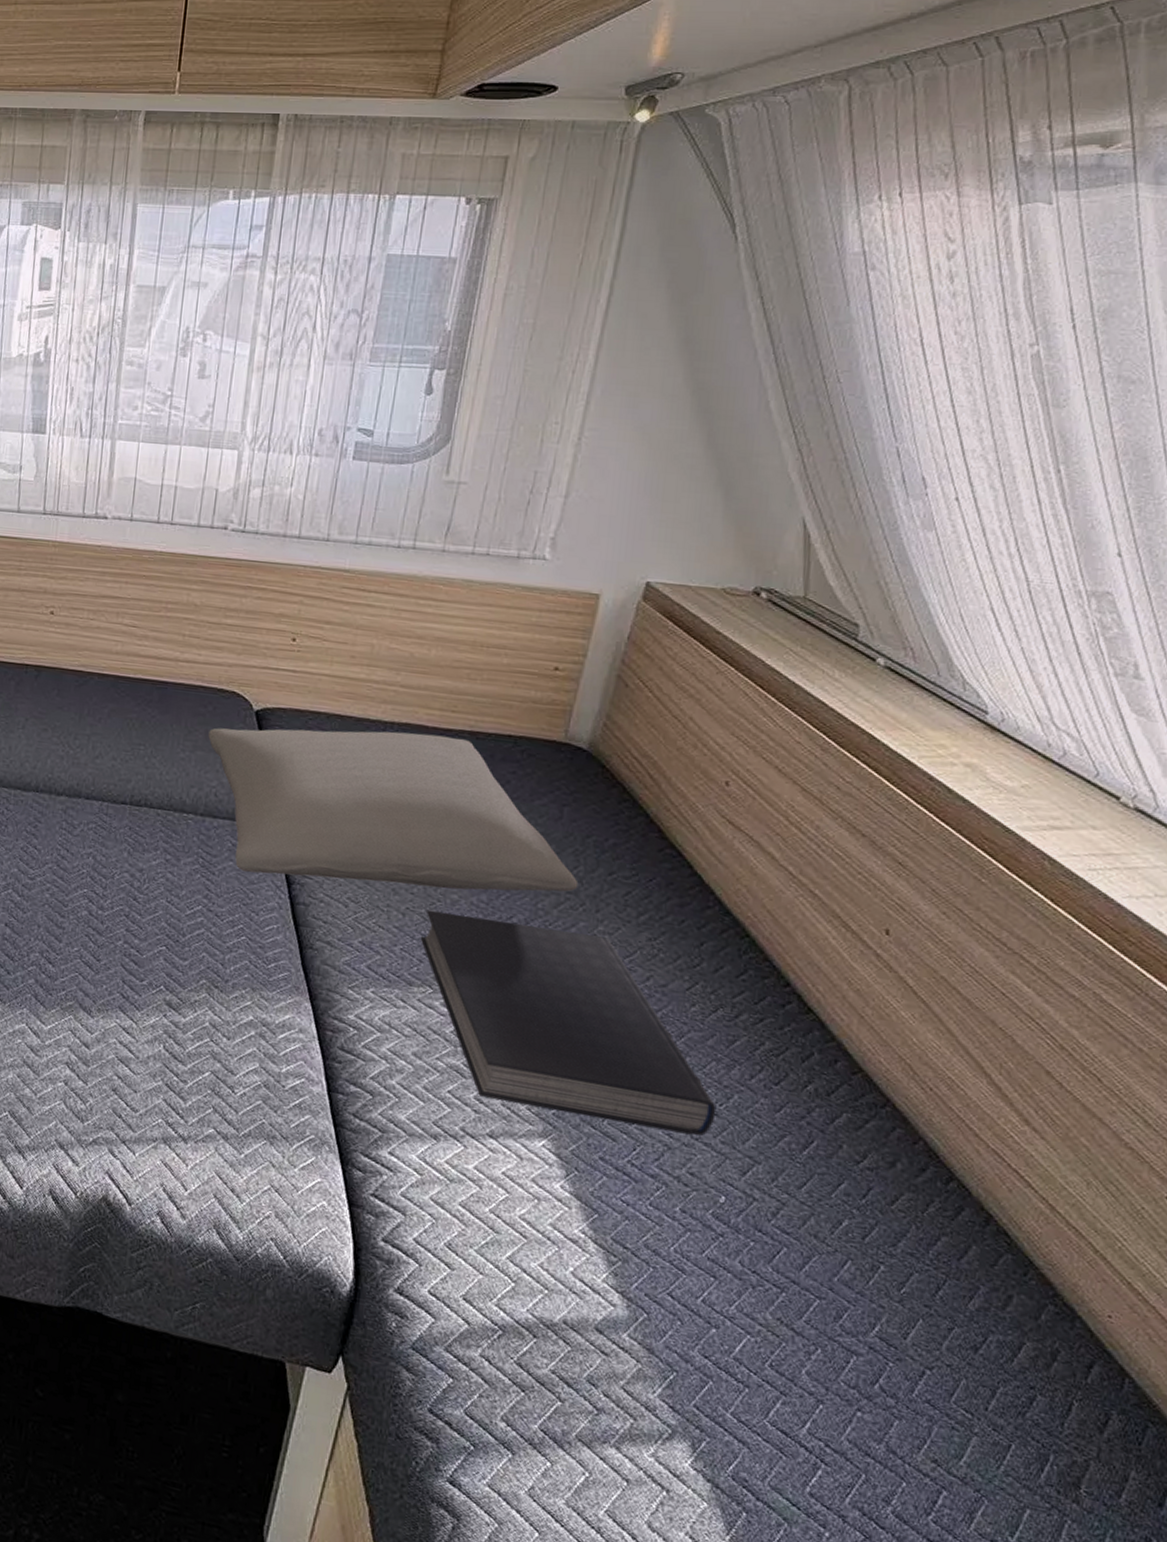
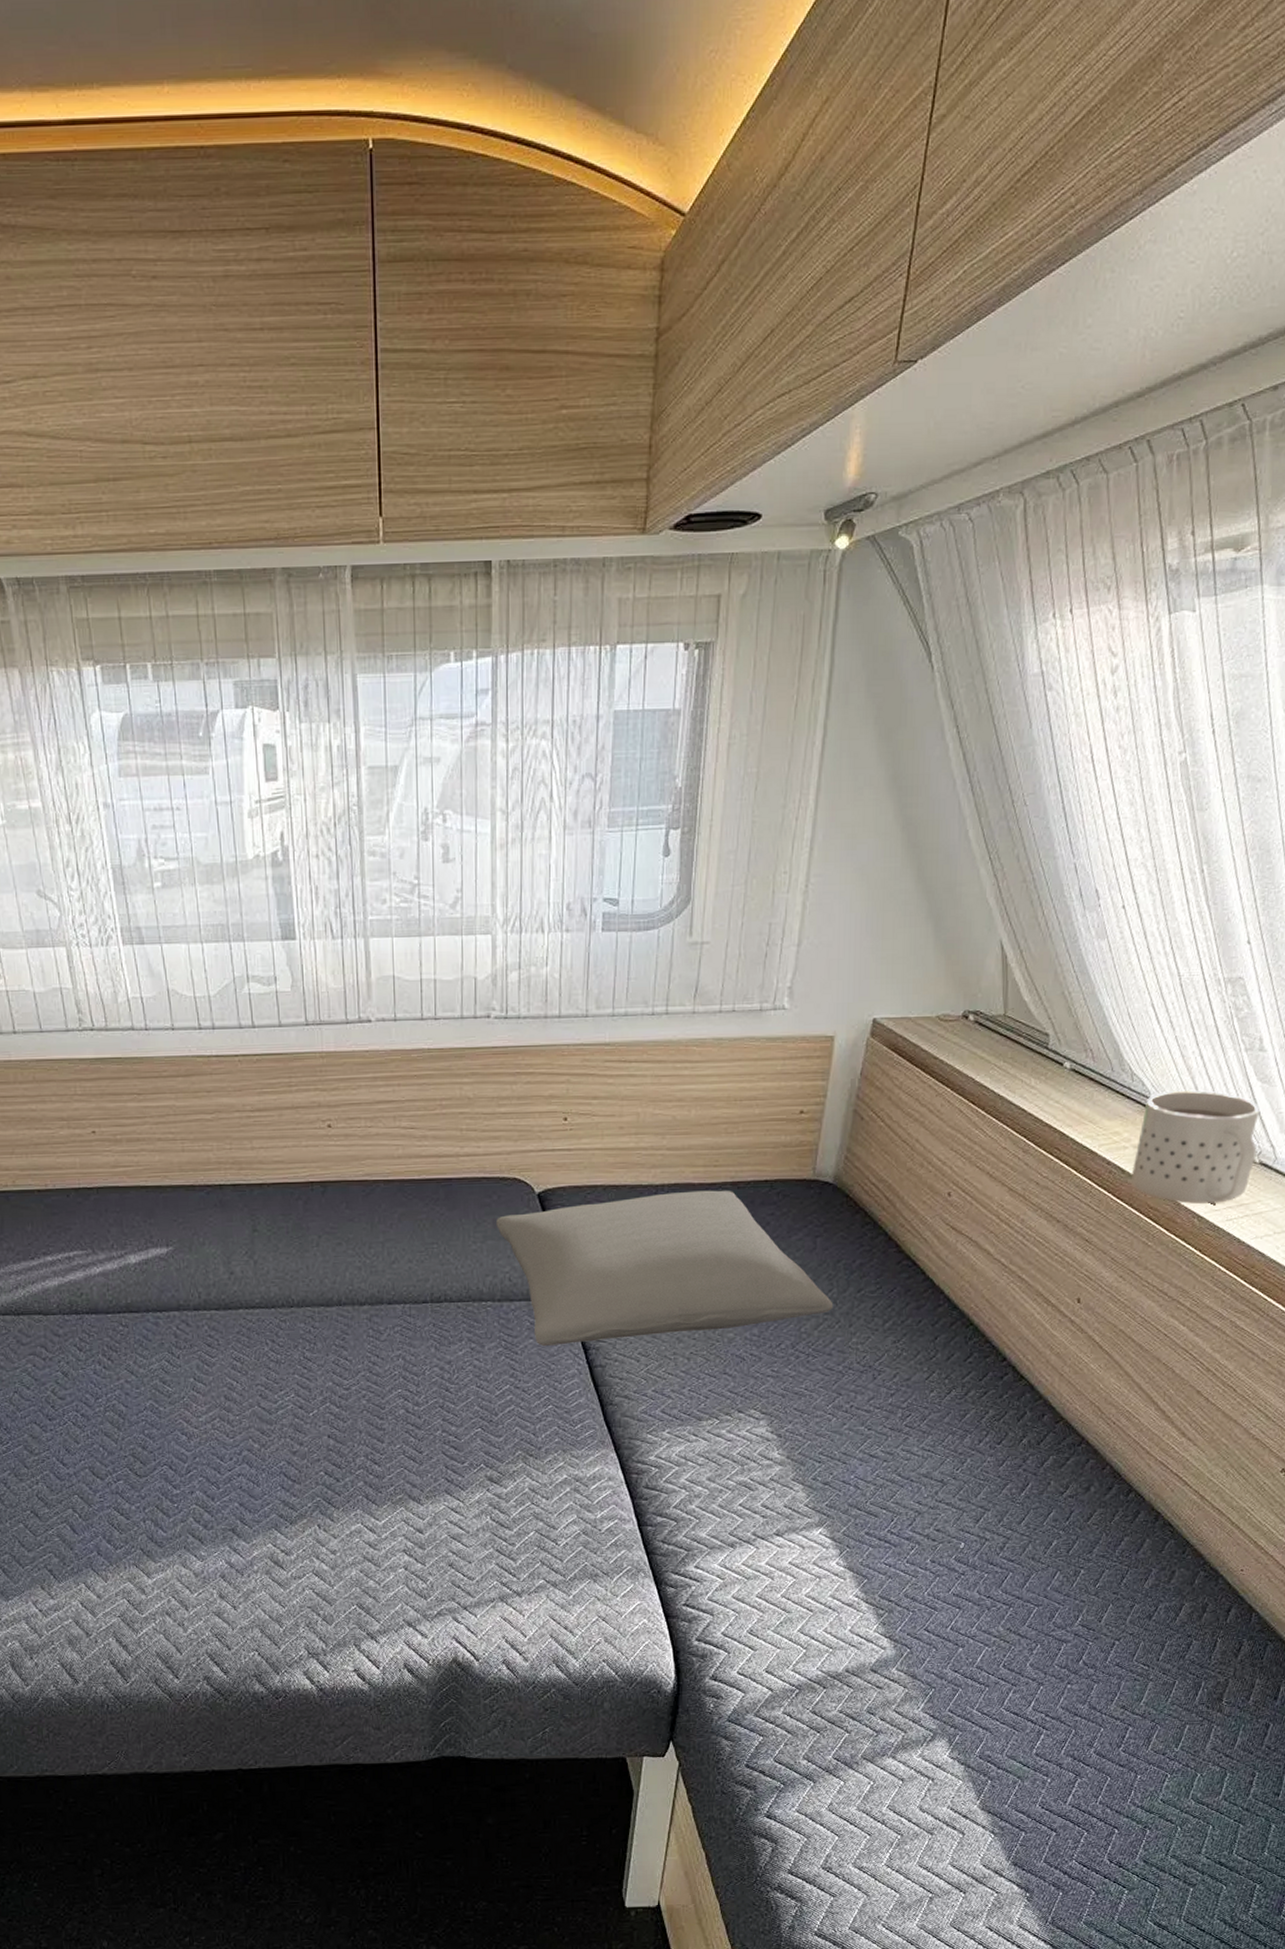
book: present [421,909,717,1137] -> none [705,1347,954,1503]
mug: none [959,707,1135,848] -> present [1130,1089,1260,1205]

